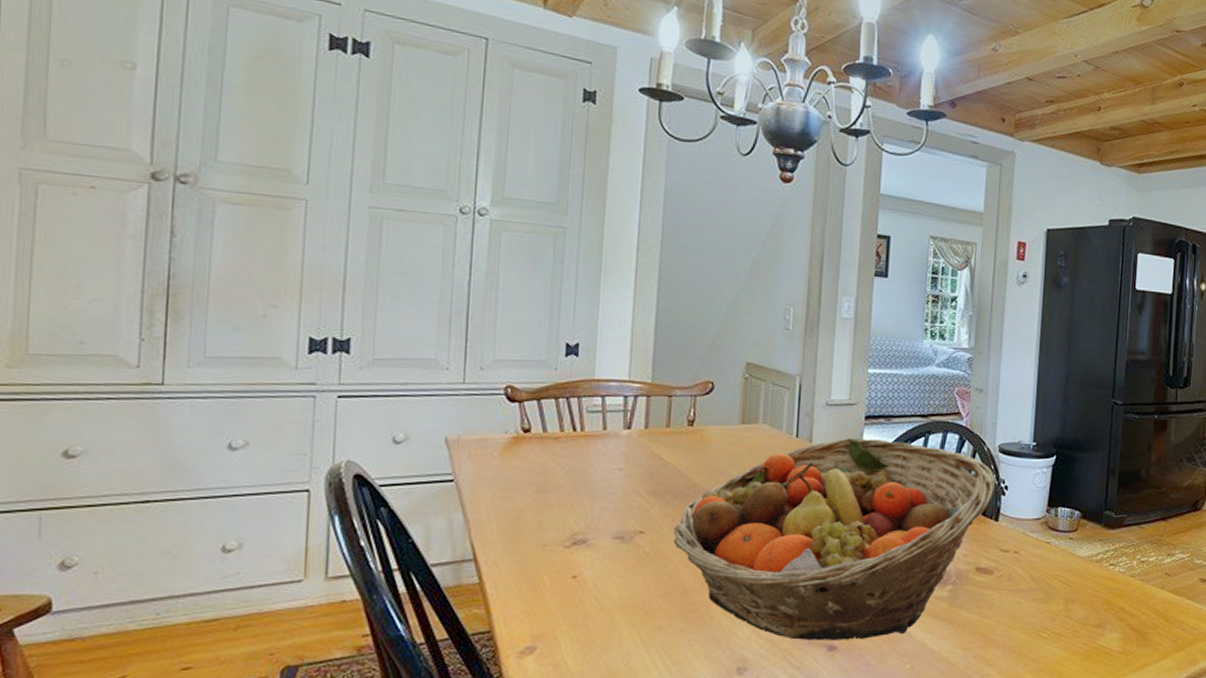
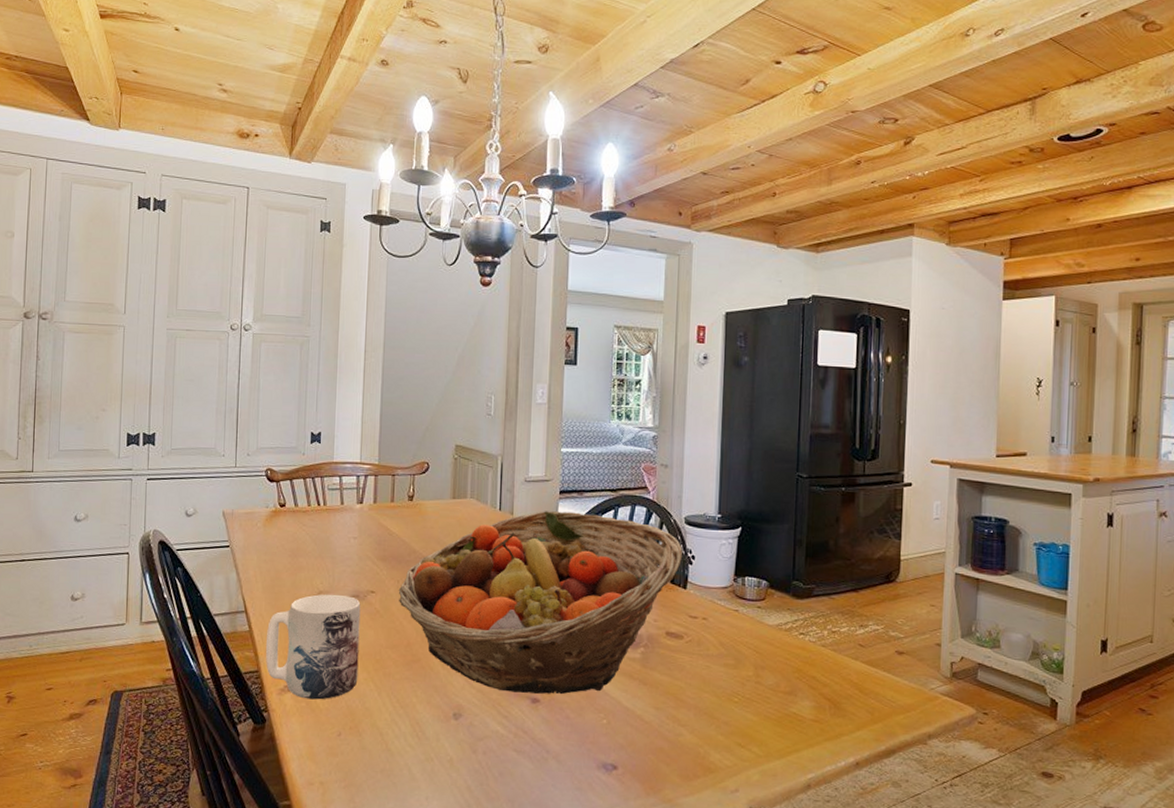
mug: none [500,536,626,662] -> present [265,594,361,700]

